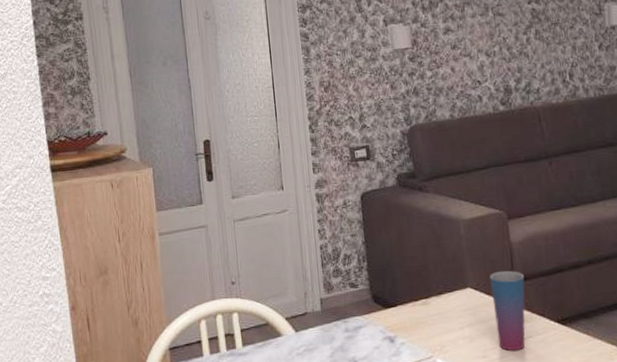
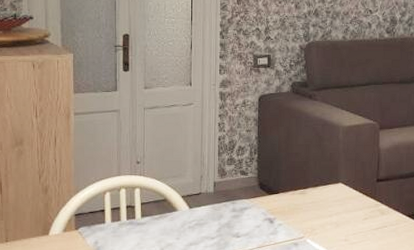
cup: present [490,270,526,351] -> none [358,171,386,237]

